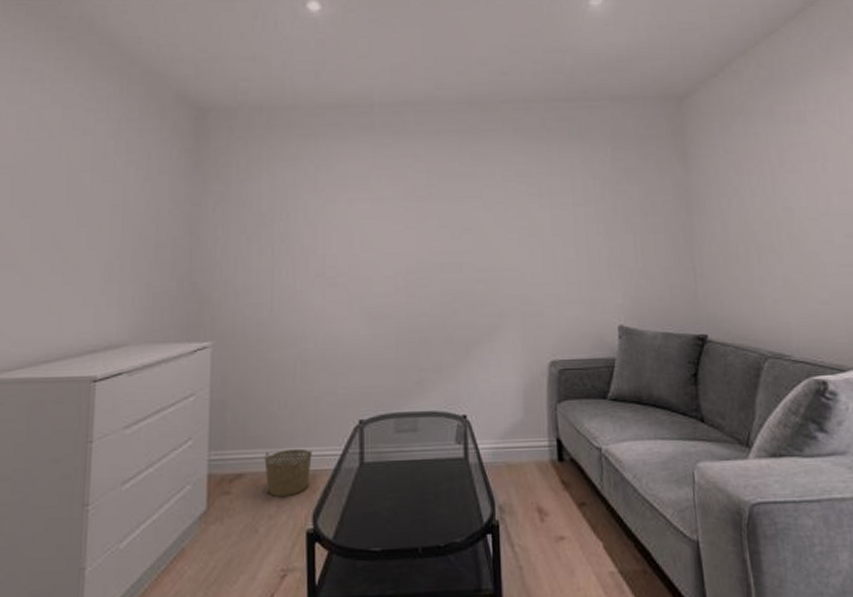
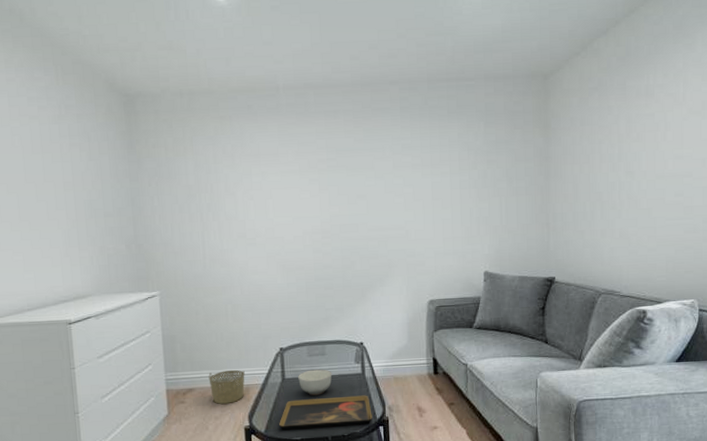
decorative tray: none [353,488,478,537] -> present [279,395,372,431]
bowl: none [381,450,426,488] -> present [298,369,332,396]

